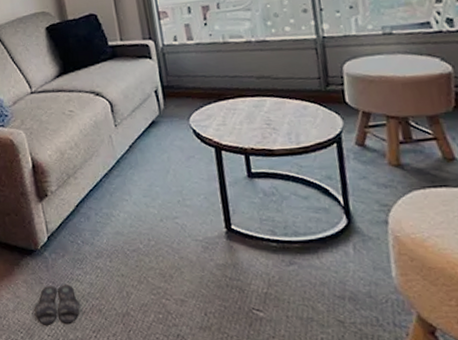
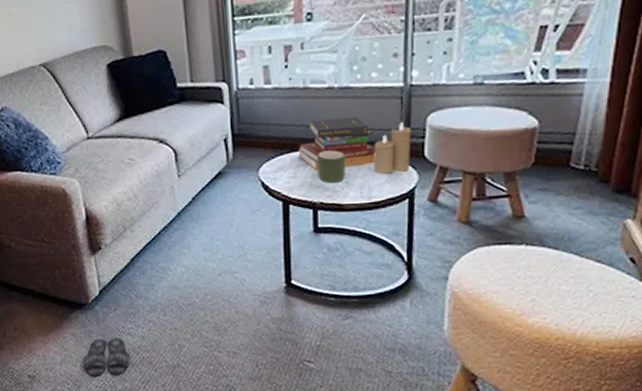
books: none [224,67,299,118] -> present [298,116,376,171]
mug: none [242,98,272,131] -> present [317,150,346,185]
candle: none [296,71,333,120] -> present [373,122,411,174]

